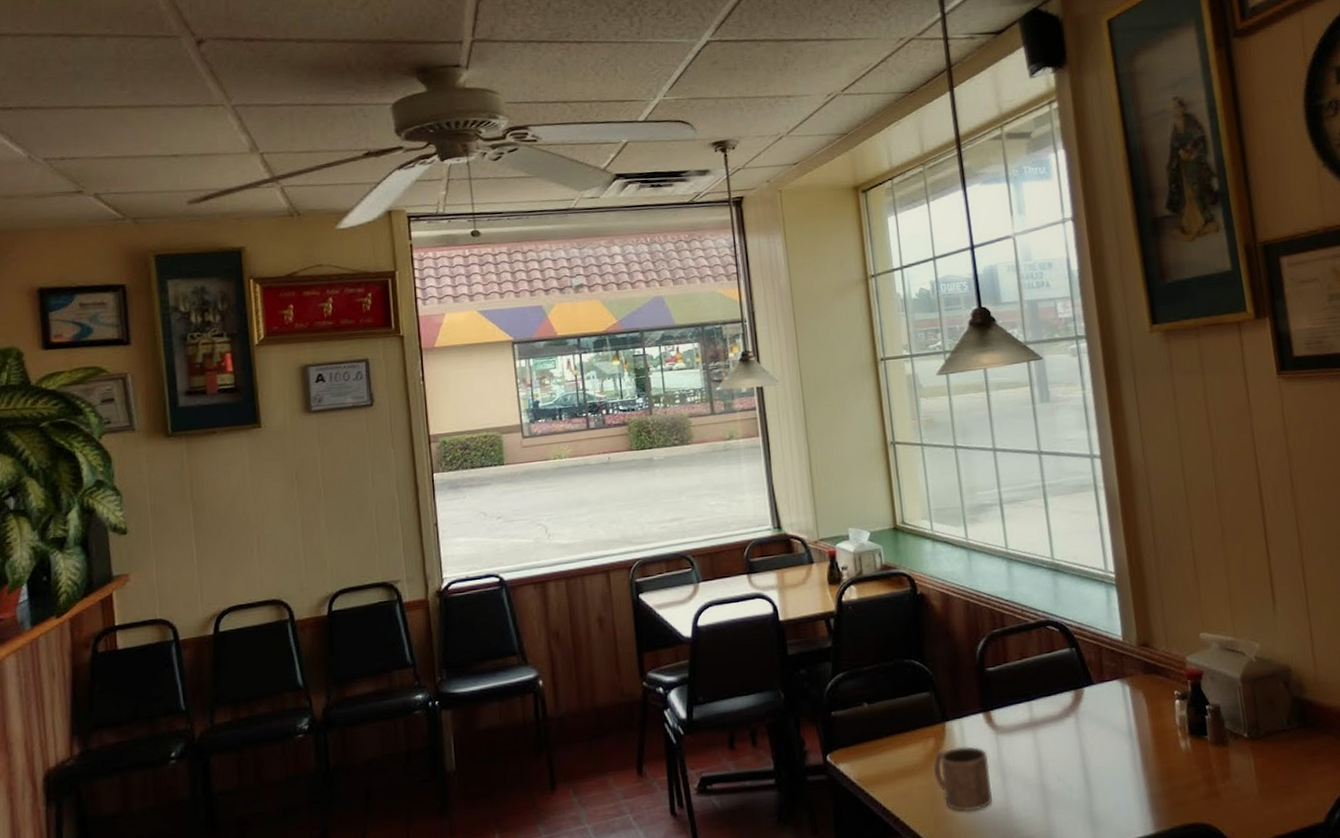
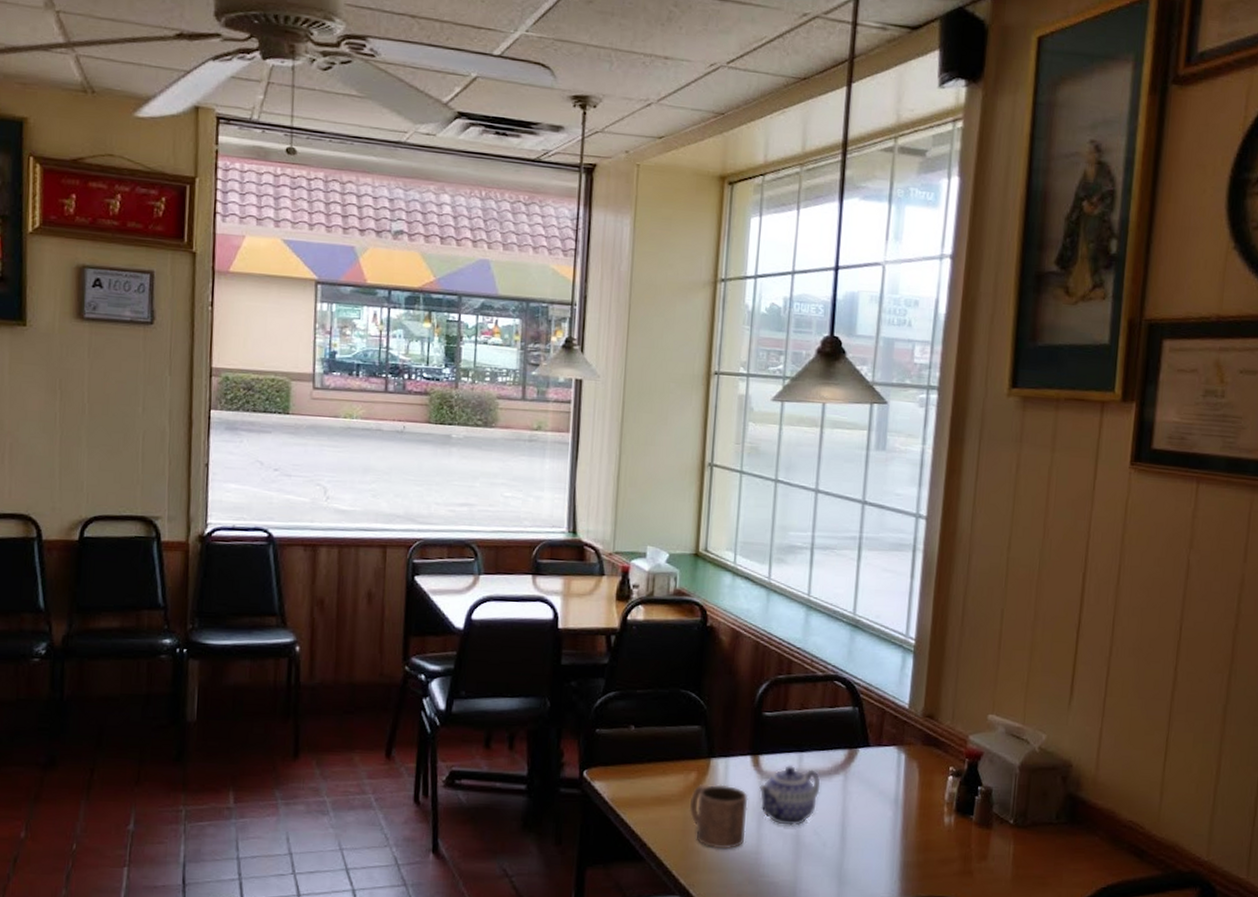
teapot: none [997,715,1056,777] -> present [759,764,821,827]

